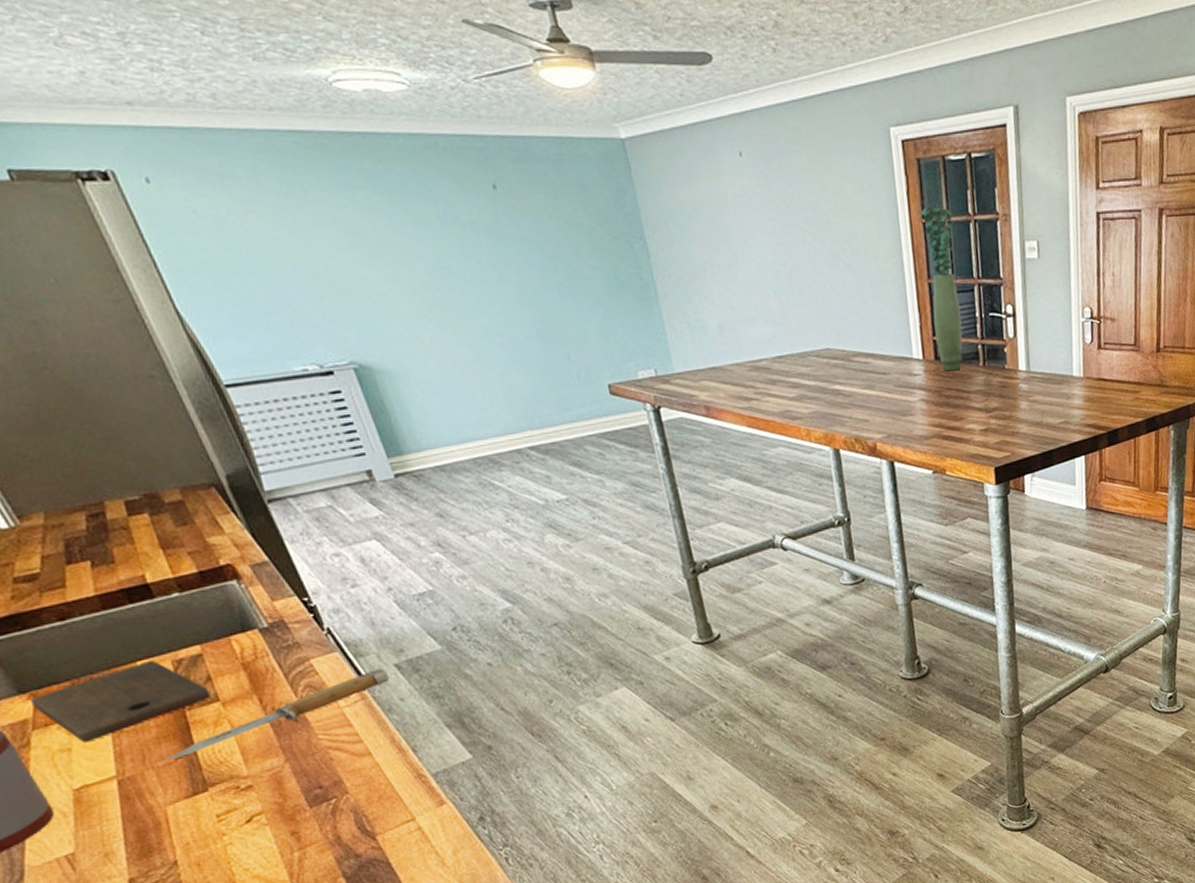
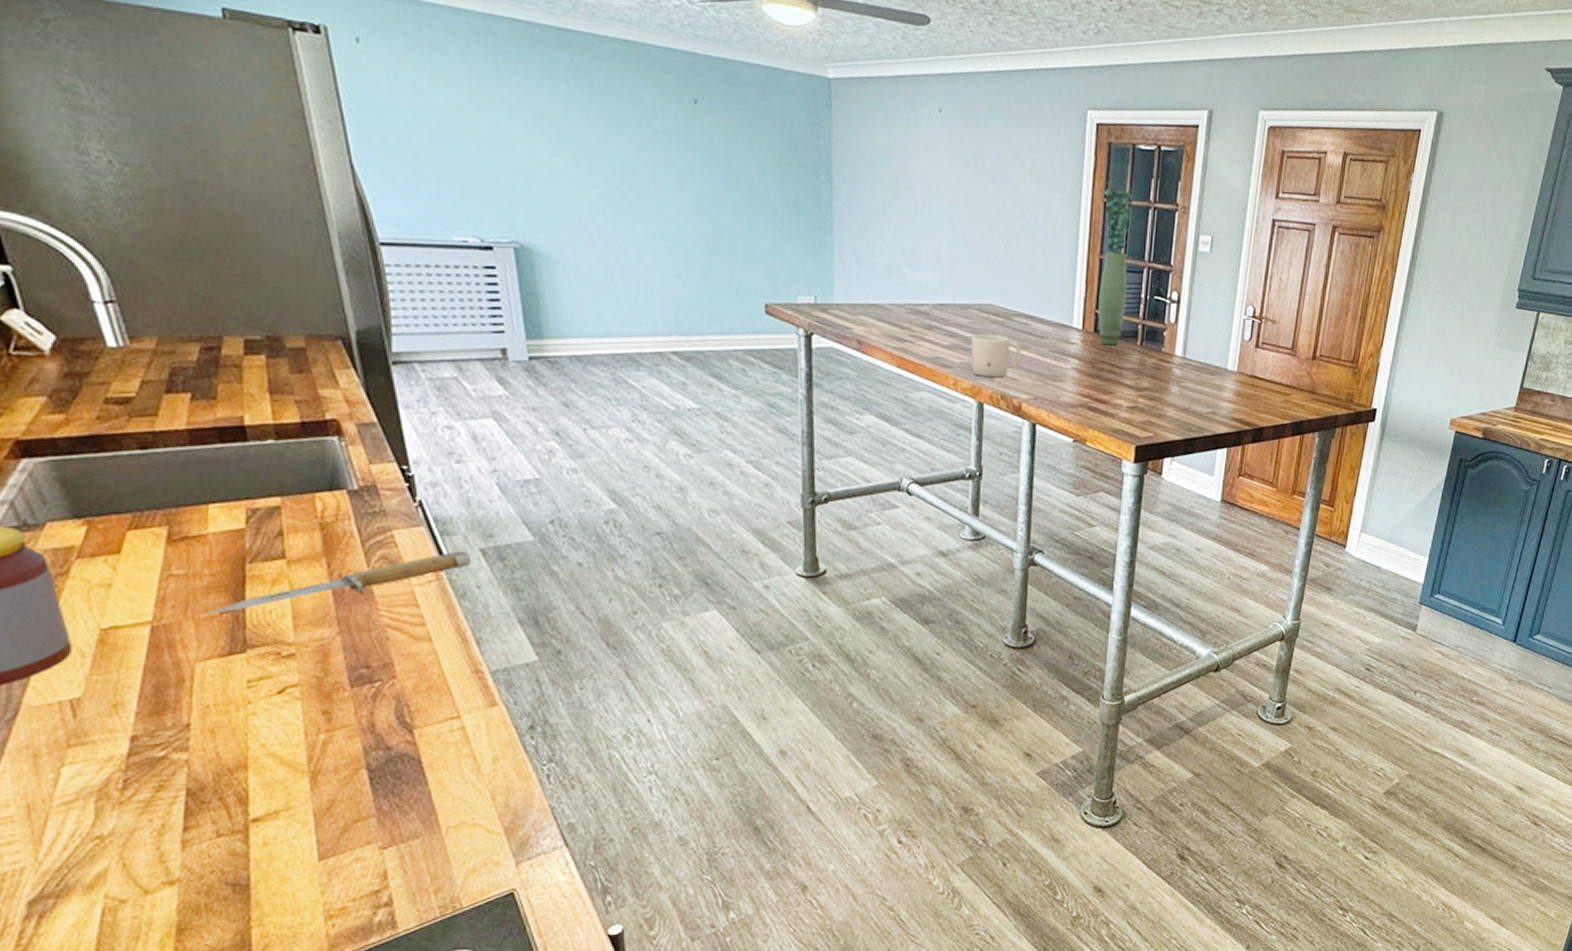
cutting board: present [30,660,211,743] -> none [84,505,278,581]
mug: none [815,378,869,423] -> present [970,333,1022,378]

